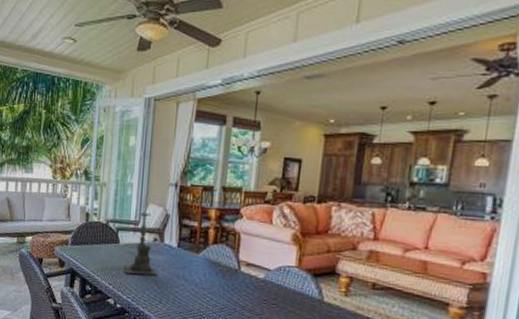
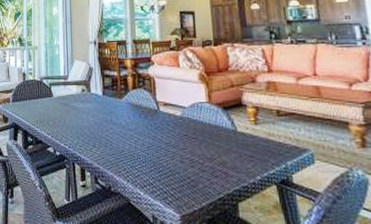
candle holder: present [123,210,157,276] -> none [58,66,88,123]

